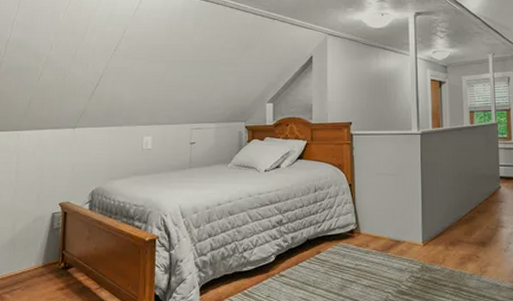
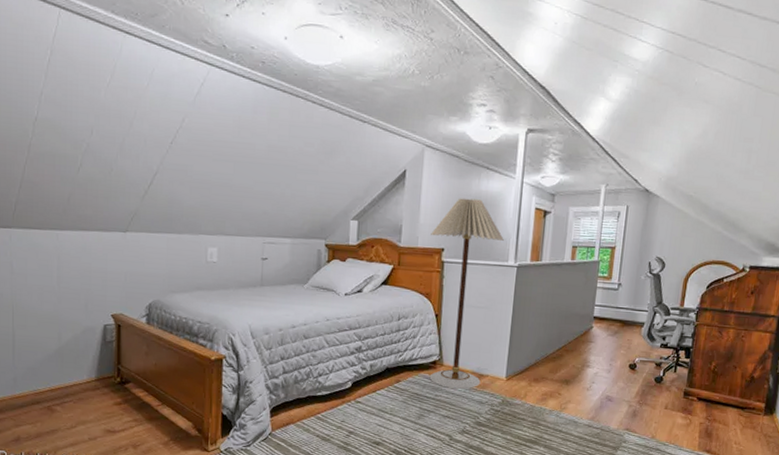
floor lamp: none [338,76,405,257] -> present [429,198,504,389]

